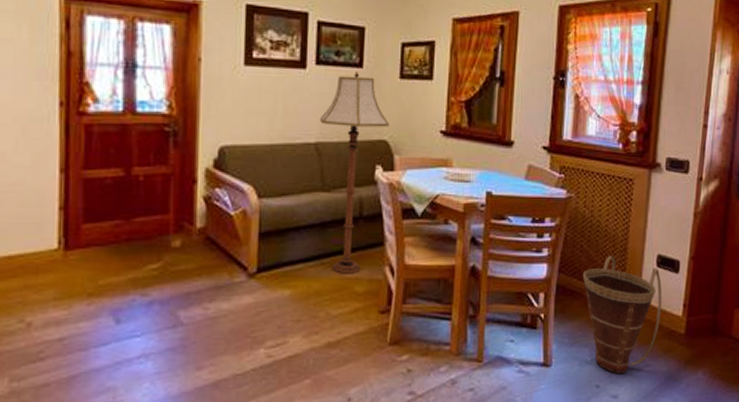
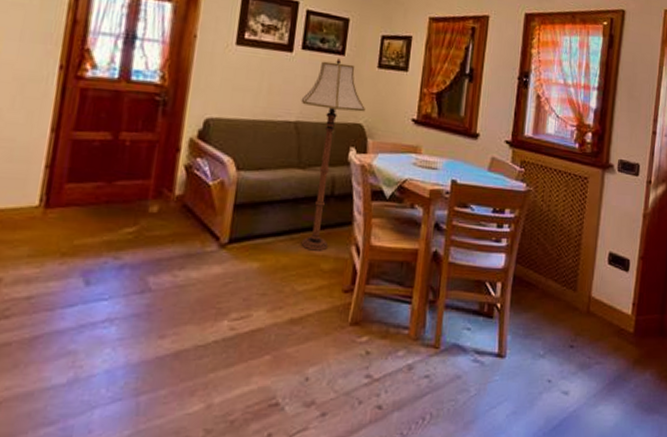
basket: present [583,255,662,373] -> none [539,250,613,369]

